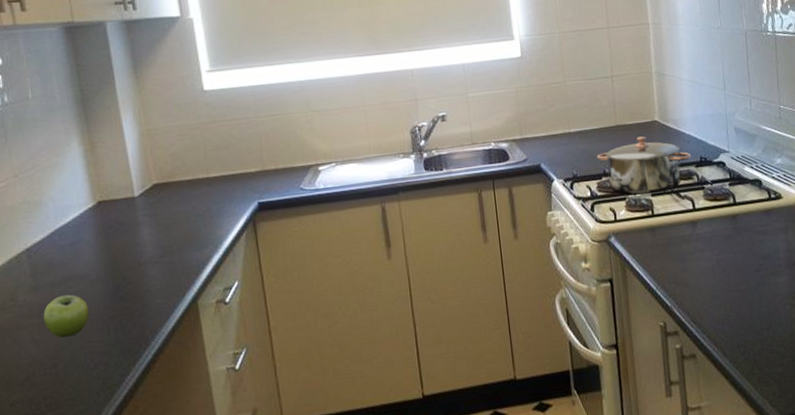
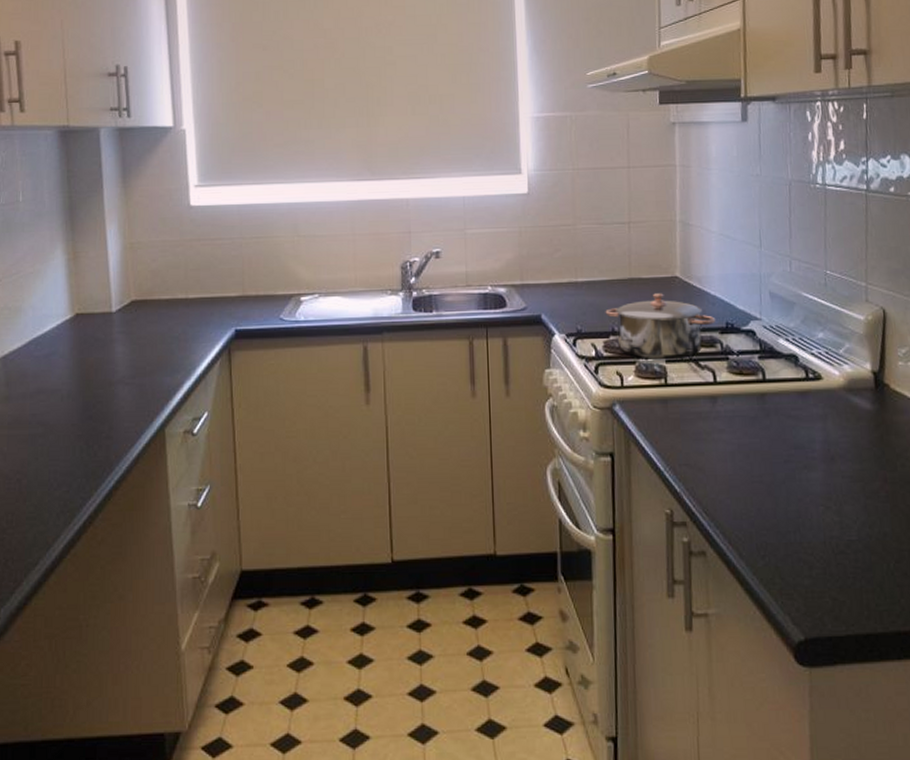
fruit: present [43,294,90,338] -> none [12,408,58,452]

